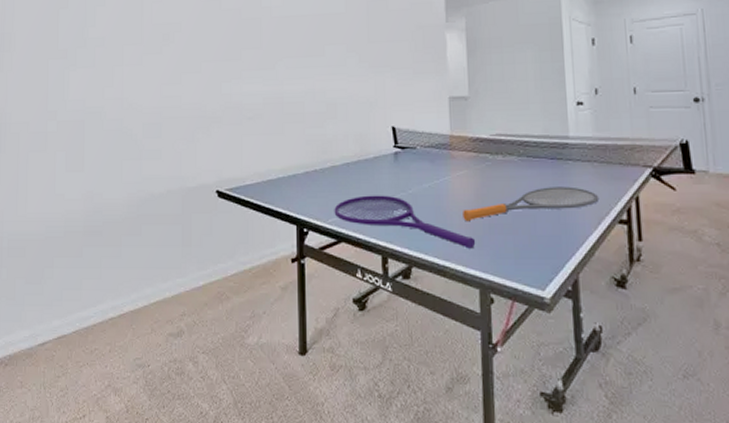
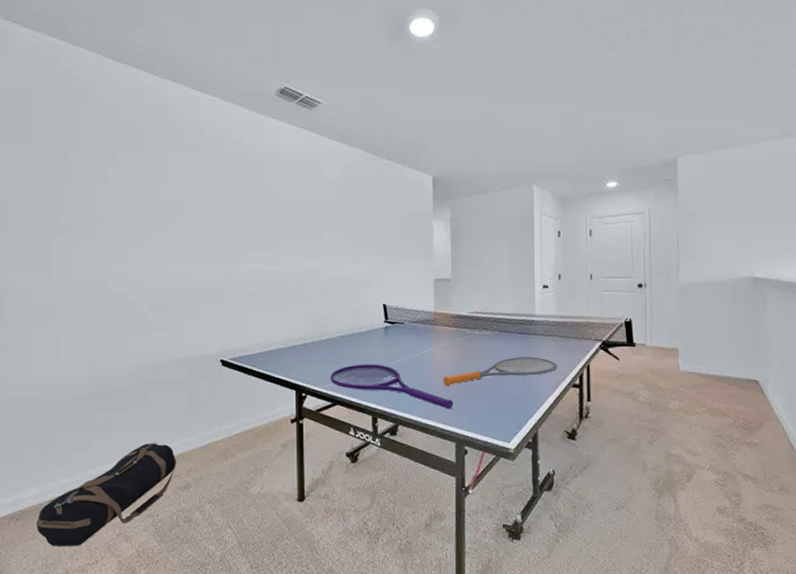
duffel bag: none [25,282,169,398] -> present [36,442,176,546]

